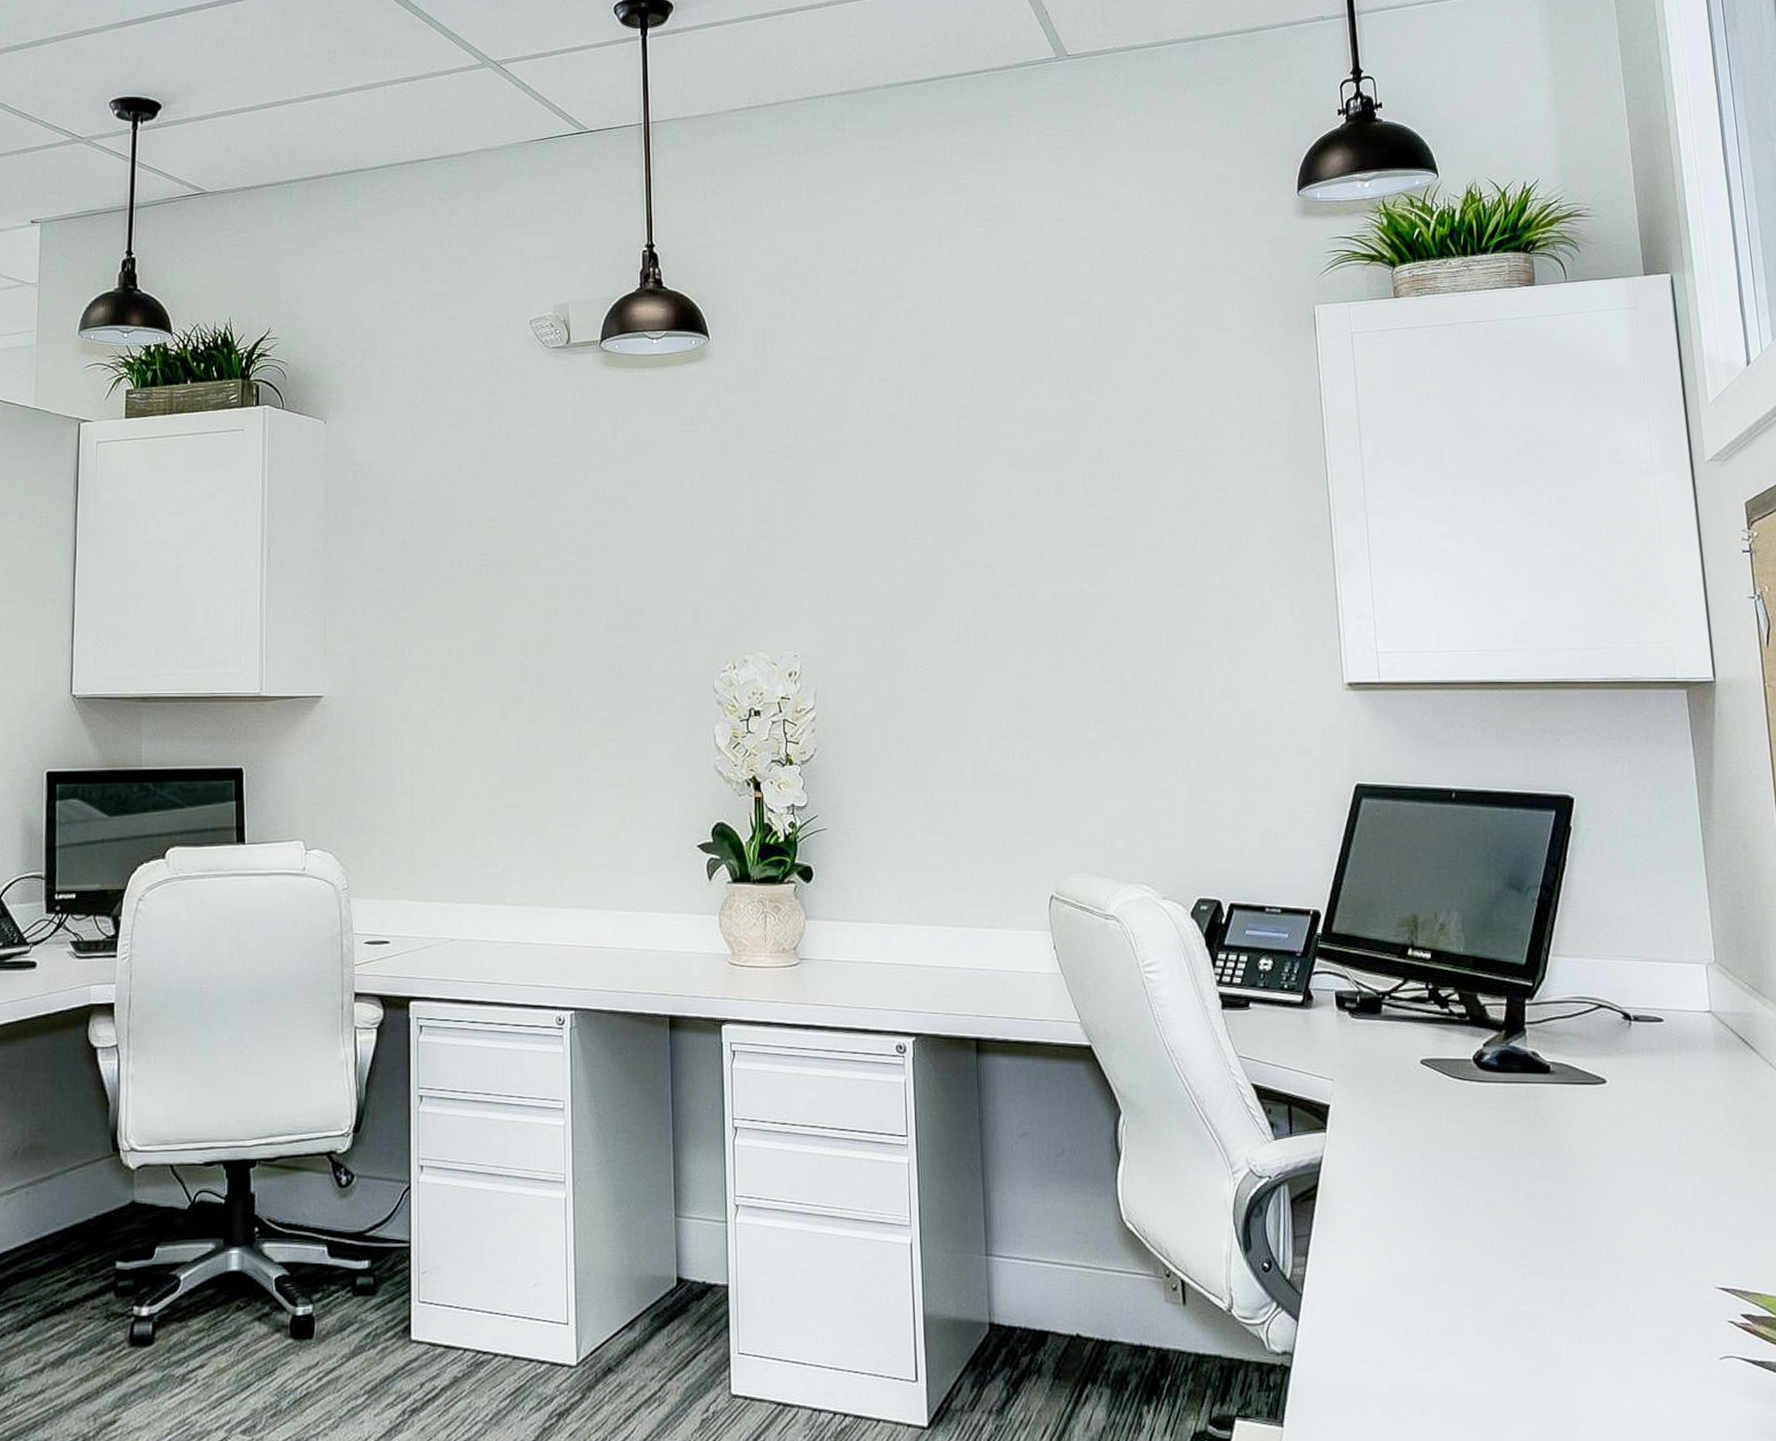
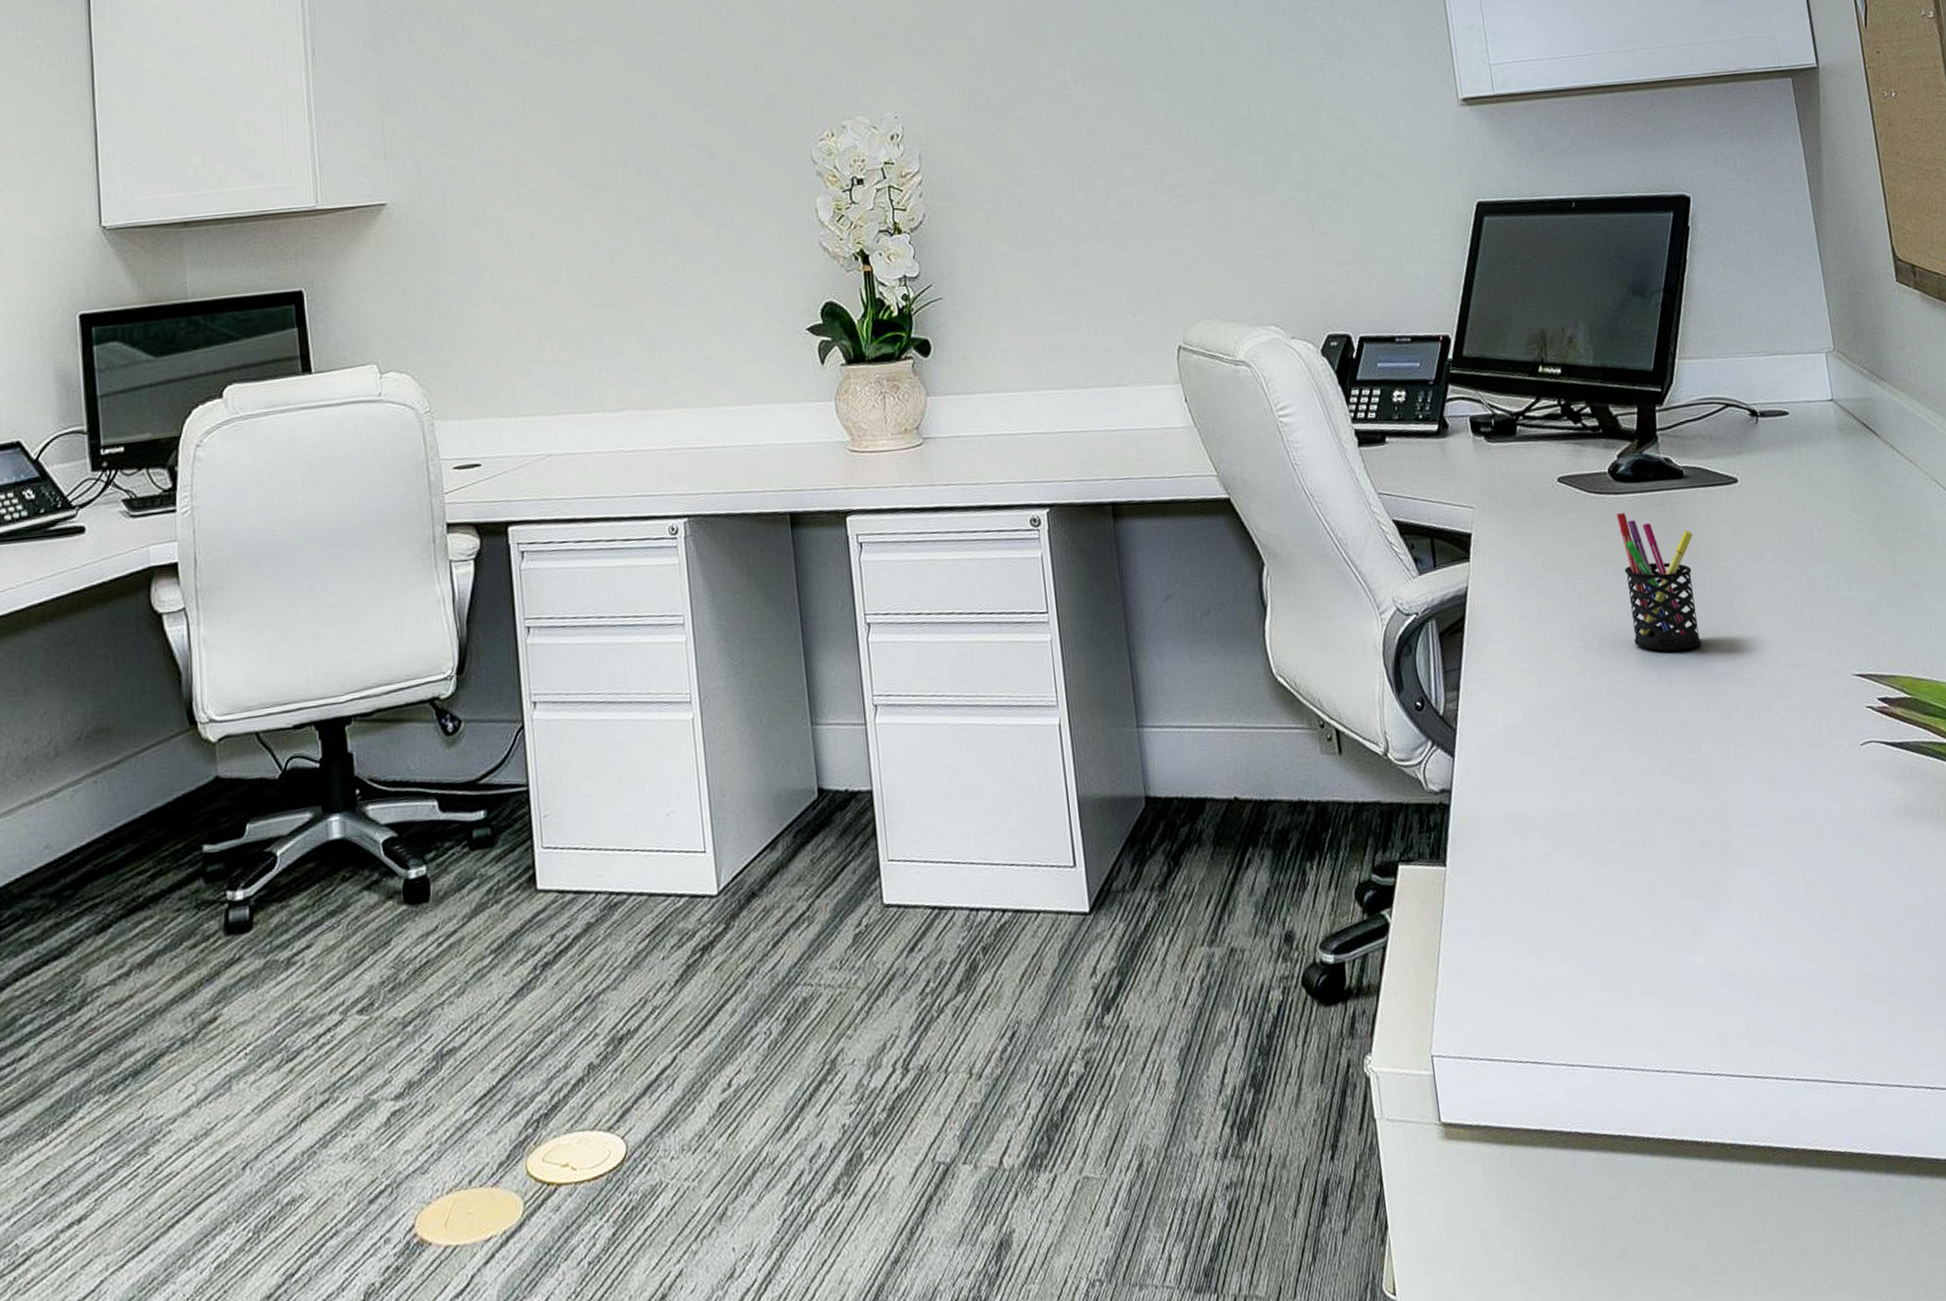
pen holder: none [1478,1101,1559,1243] -> present [1616,513,1702,651]

